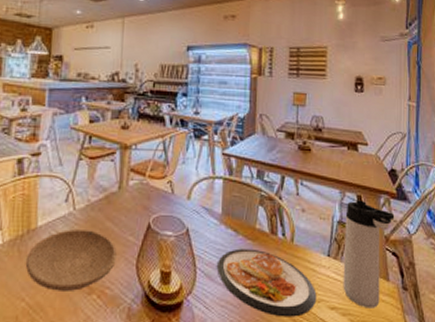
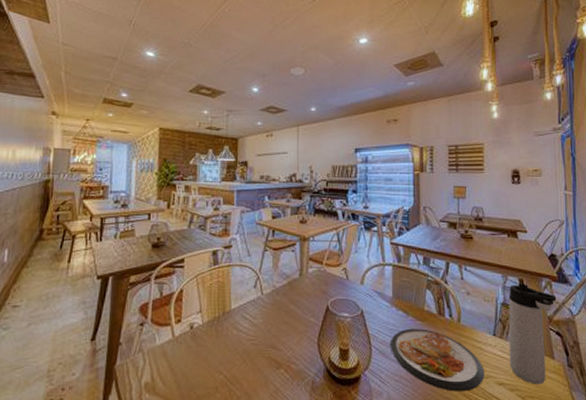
plate: present [25,230,117,291] -> none [222,312,300,366]

